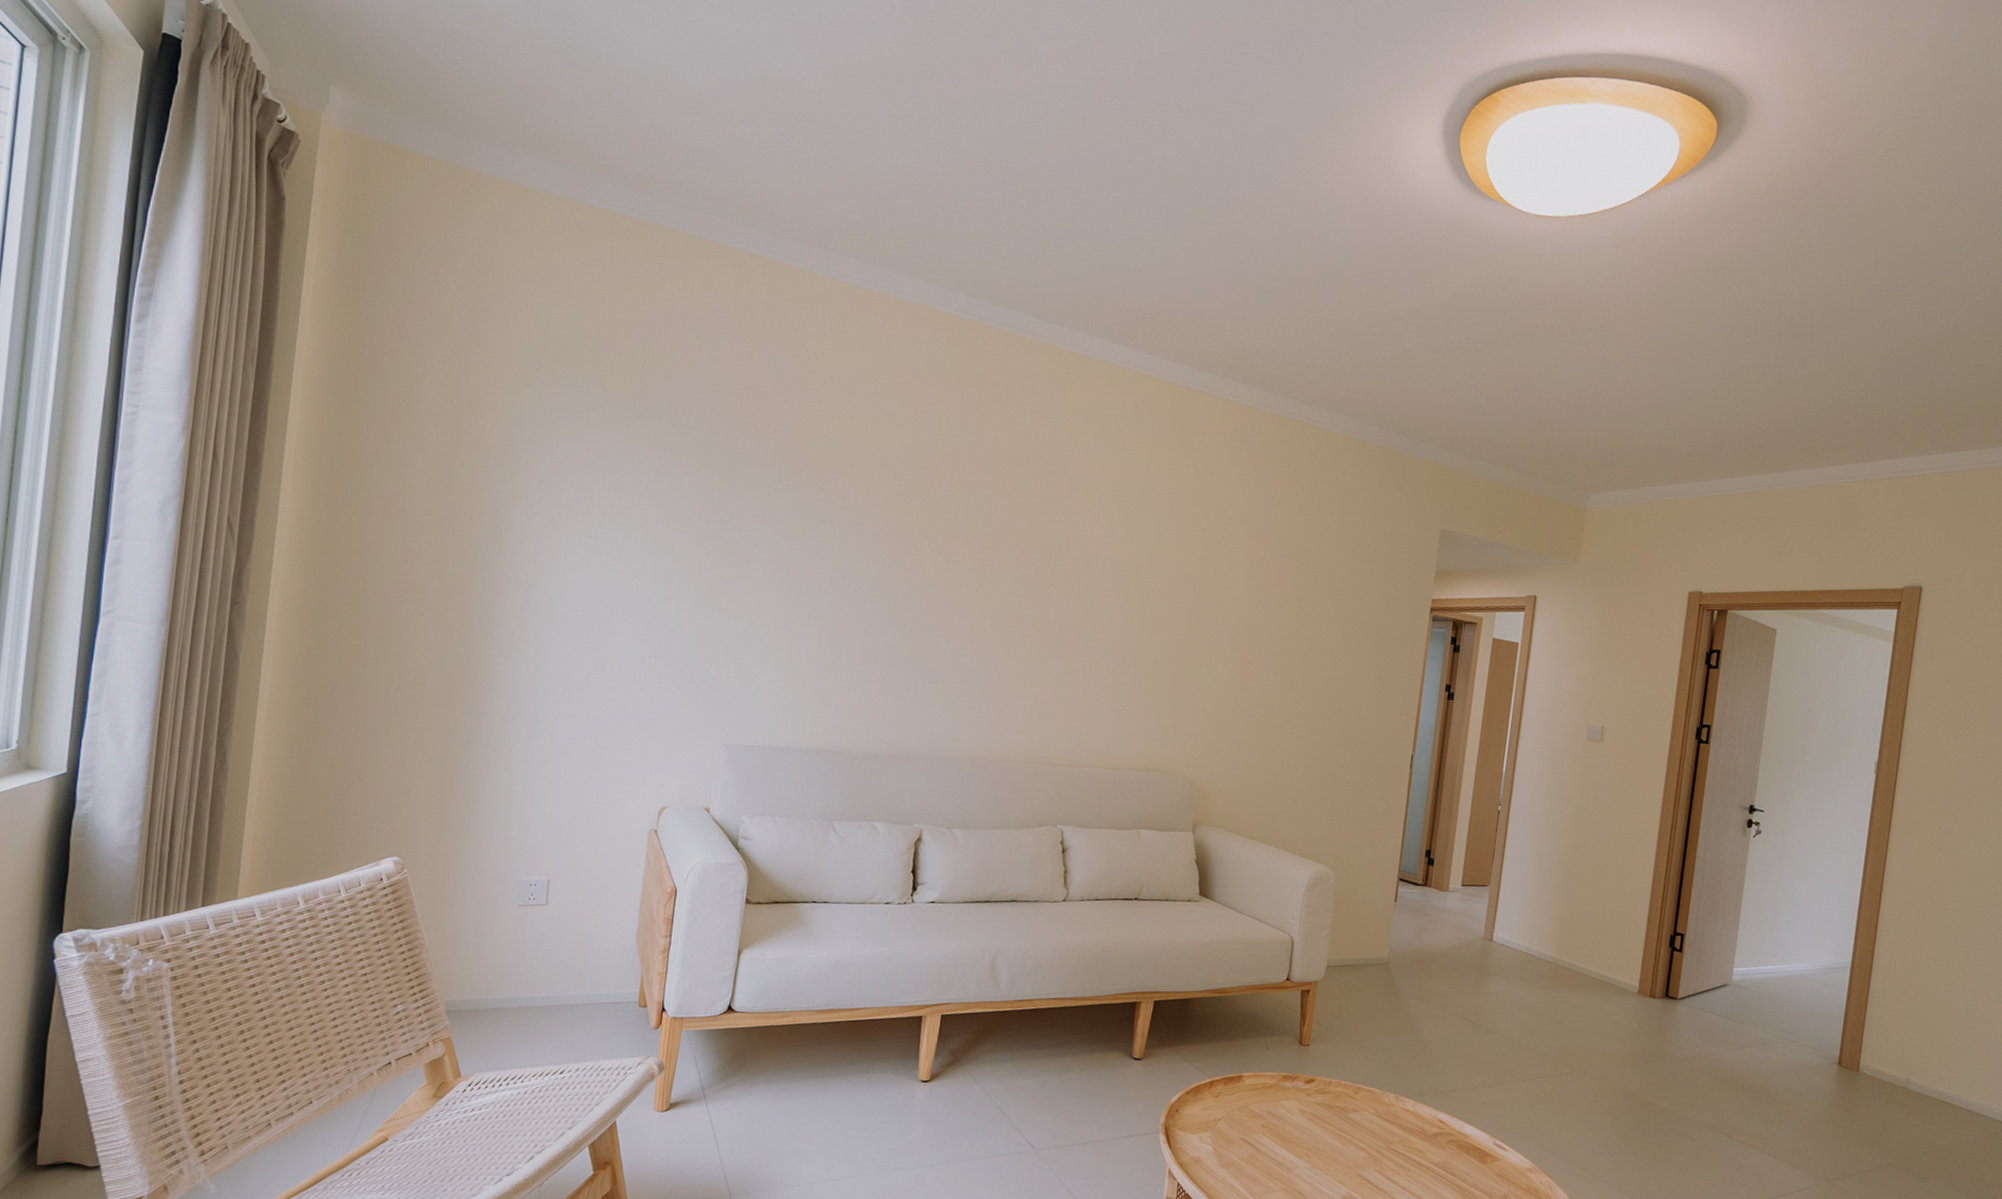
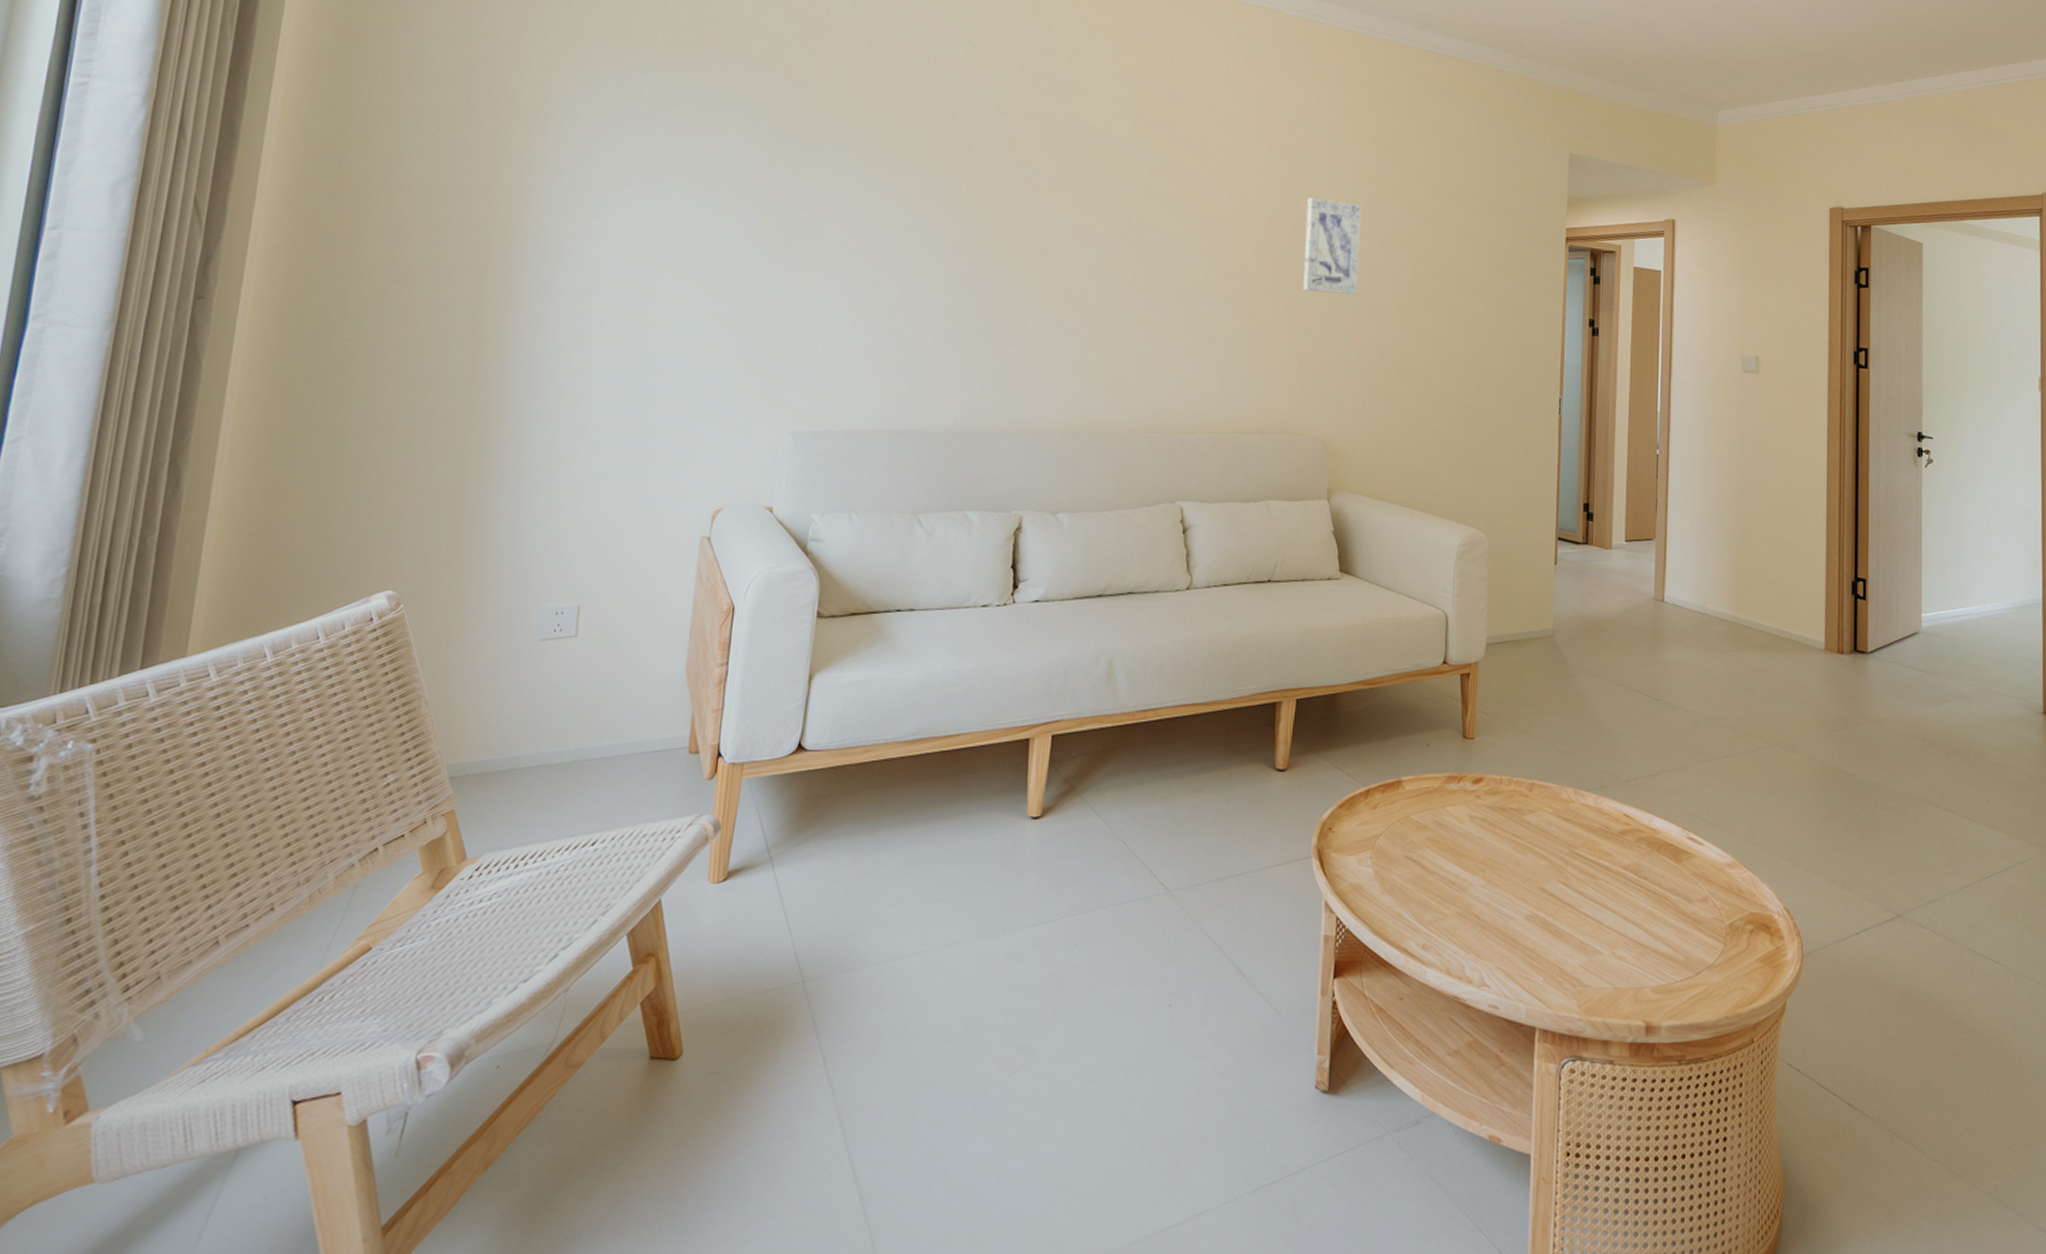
wall art: none [1182,559,1241,650] -> present [1303,197,1361,294]

